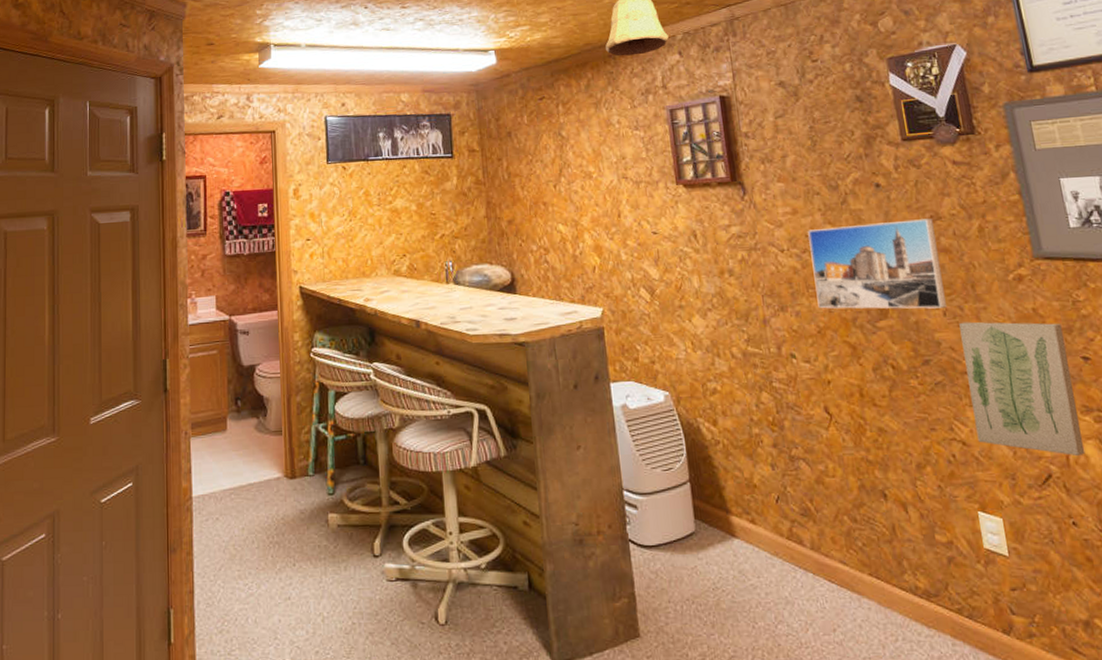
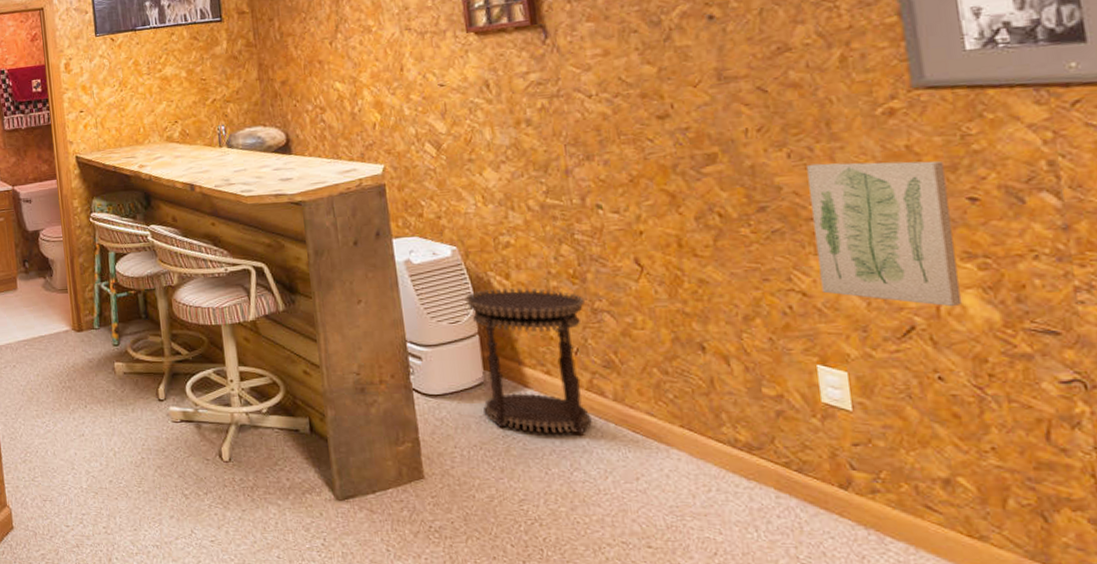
side table: none [677,434,793,585] -> present [465,288,592,434]
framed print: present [808,218,947,309] -> none [621,50,792,156]

